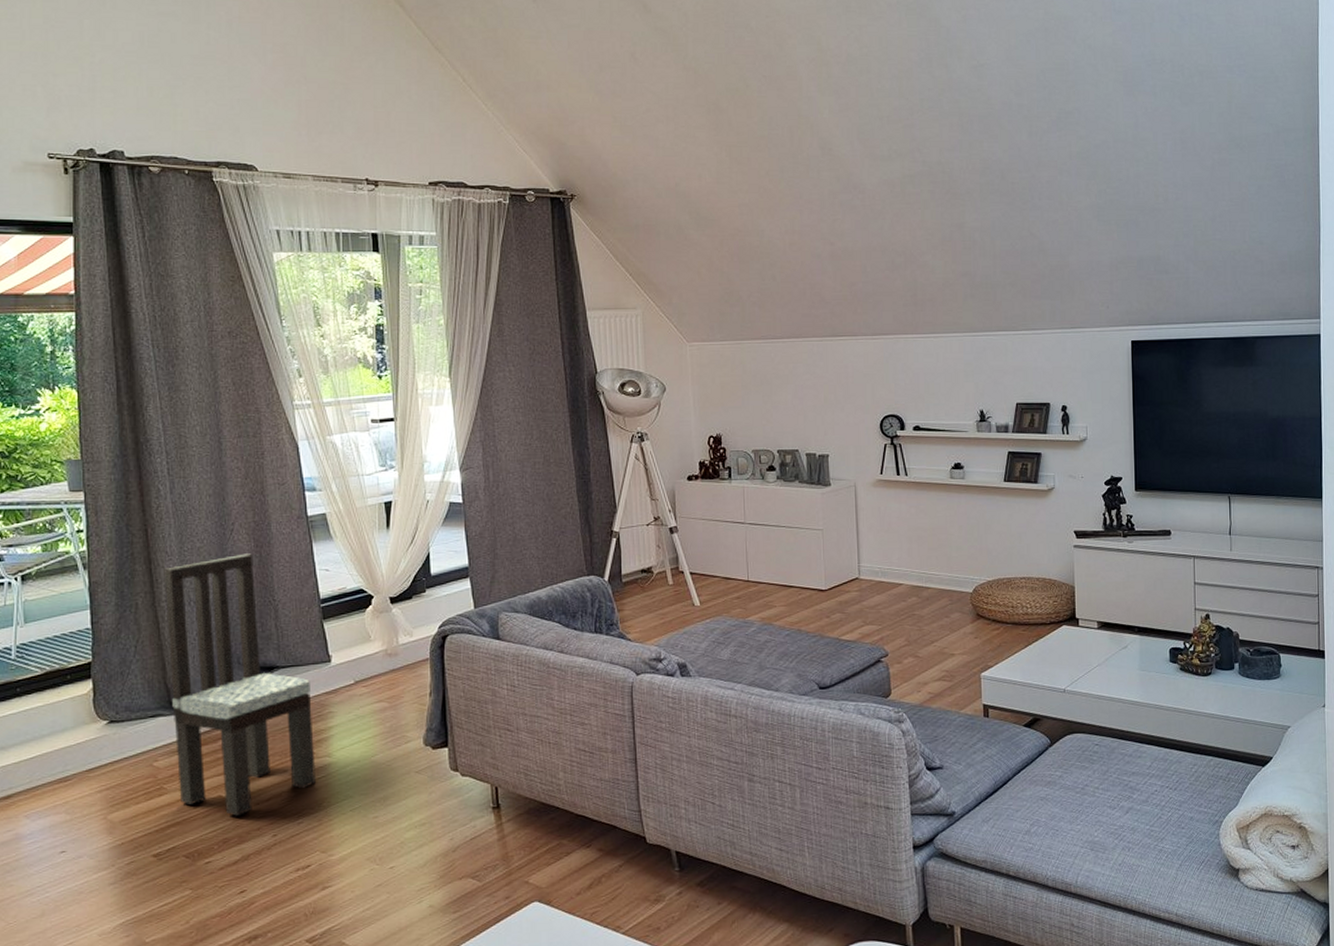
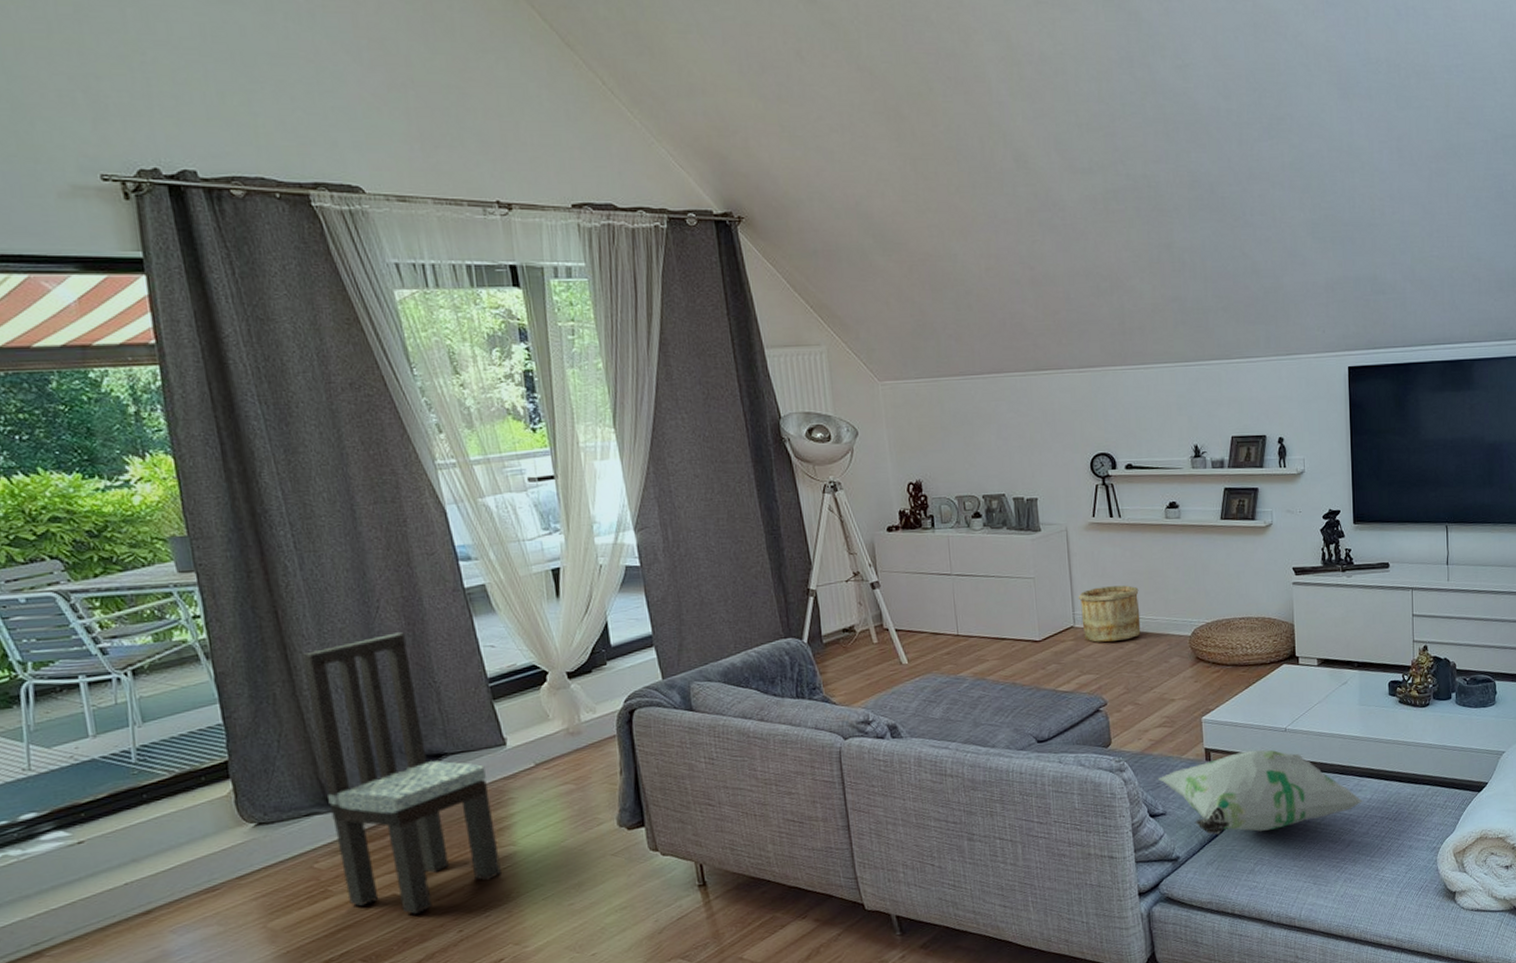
wooden bucket: none [863,541,923,594] -> present [1078,585,1141,642]
decorative pillow: none [935,709,1144,792] -> present [1157,750,1364,835]

